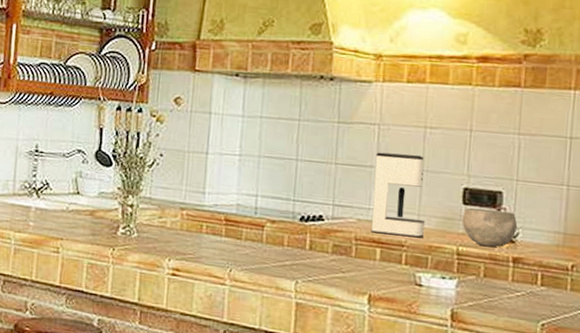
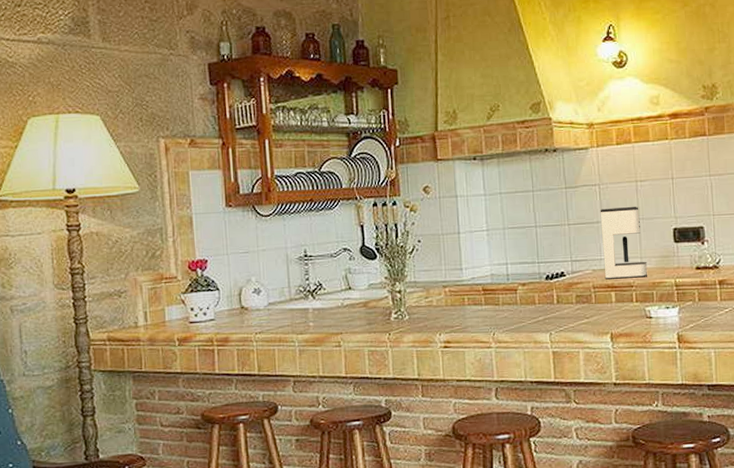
bowl: present [462,207,517,248] -> none [675,242,718,276]

